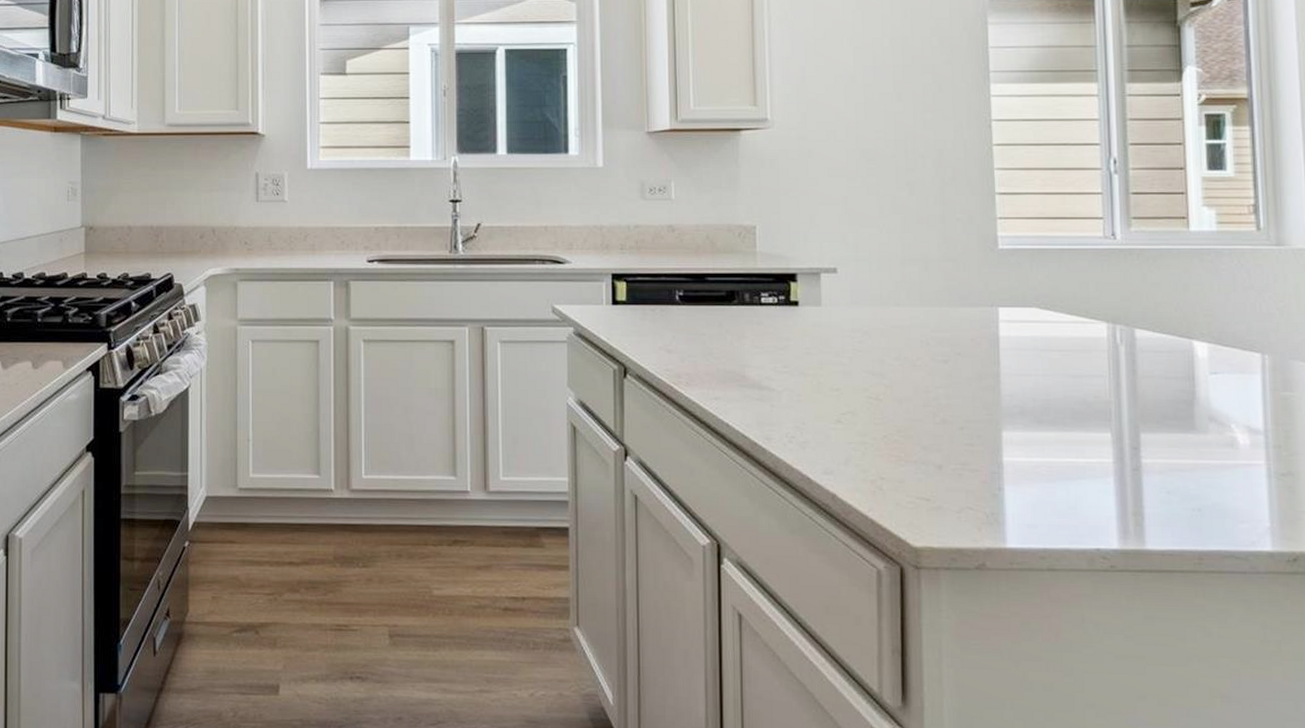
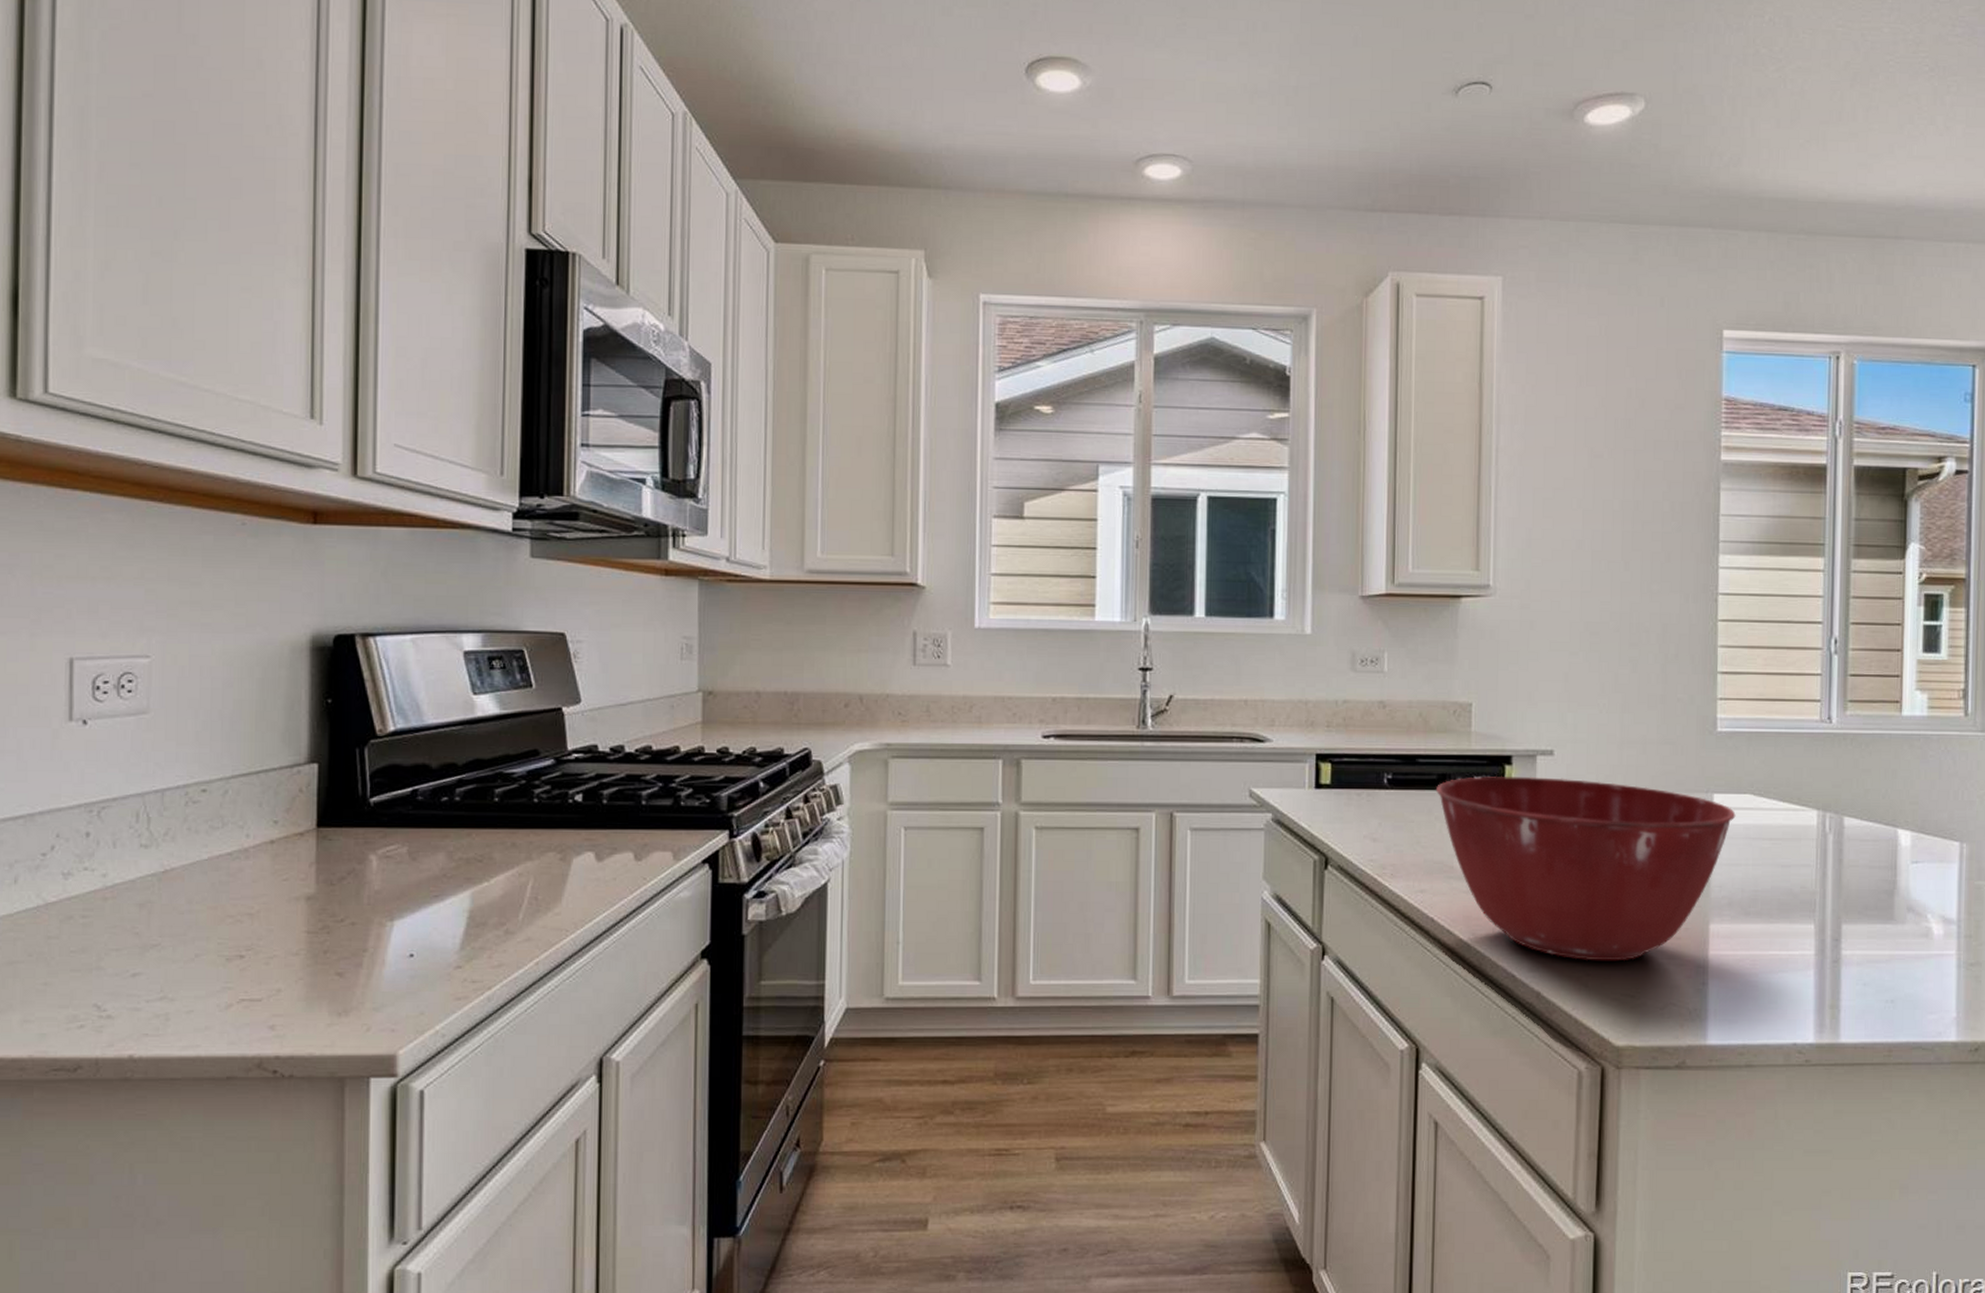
mixing bowl: none [725,292,1023,466] -> present [1435,775,1736,961]

